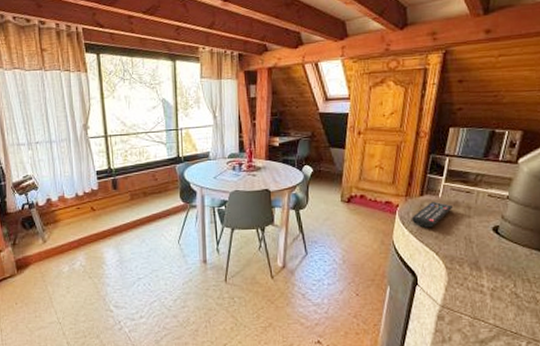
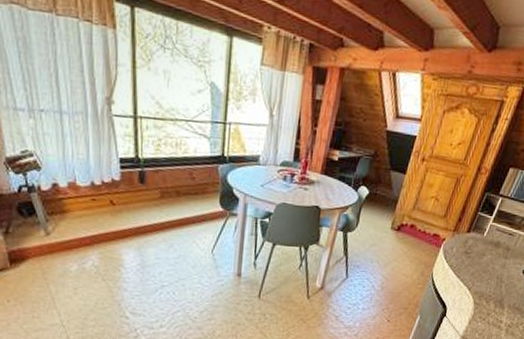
remote control: present [412,201,454,228] -> none [454,239,495,264]

